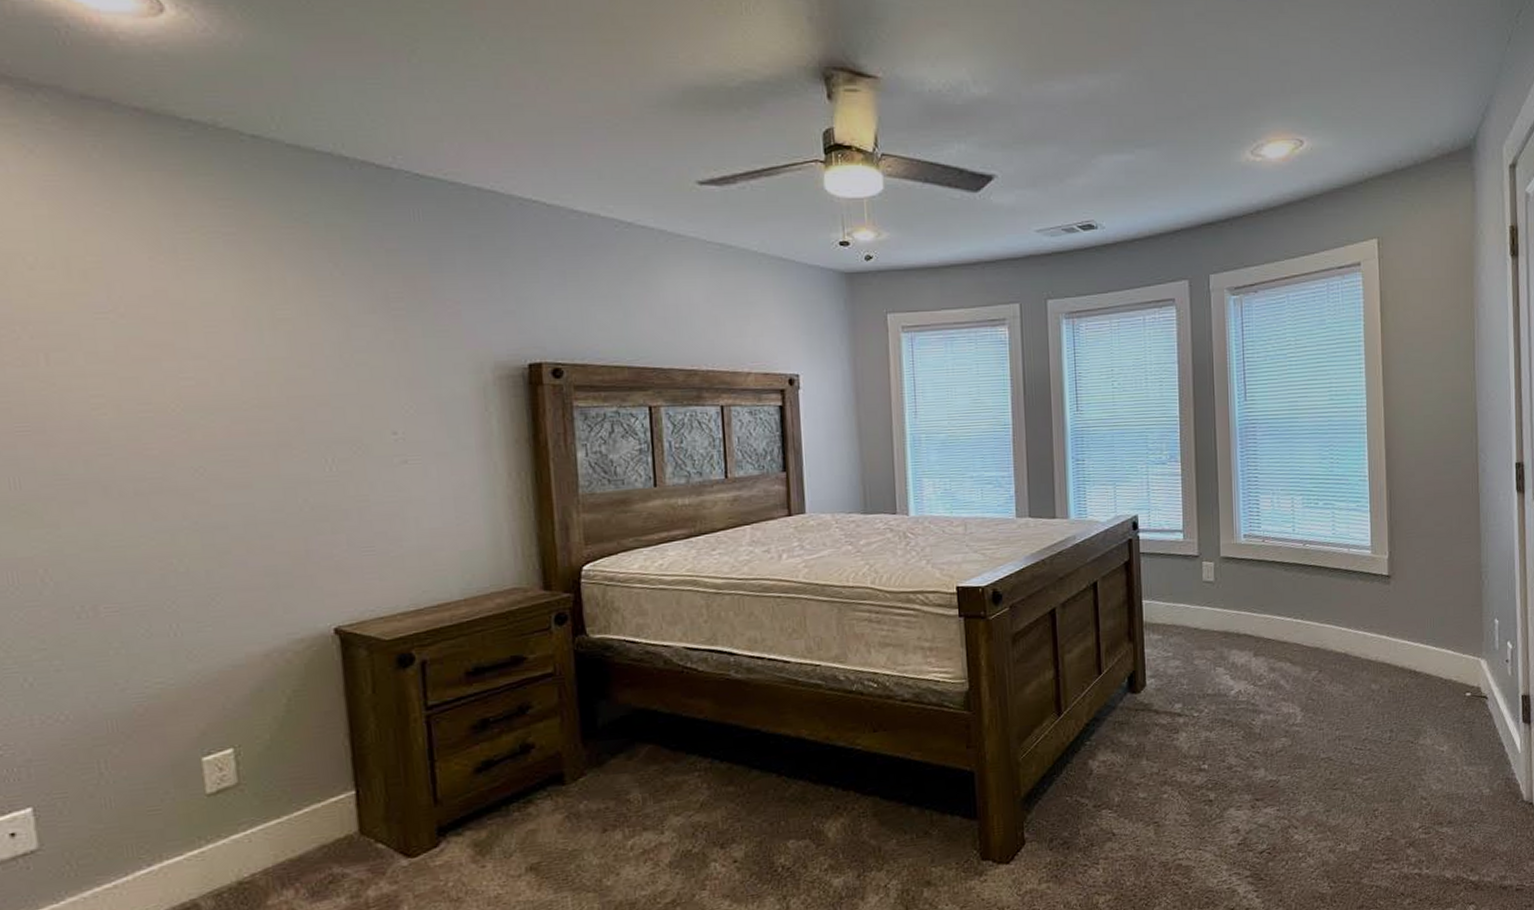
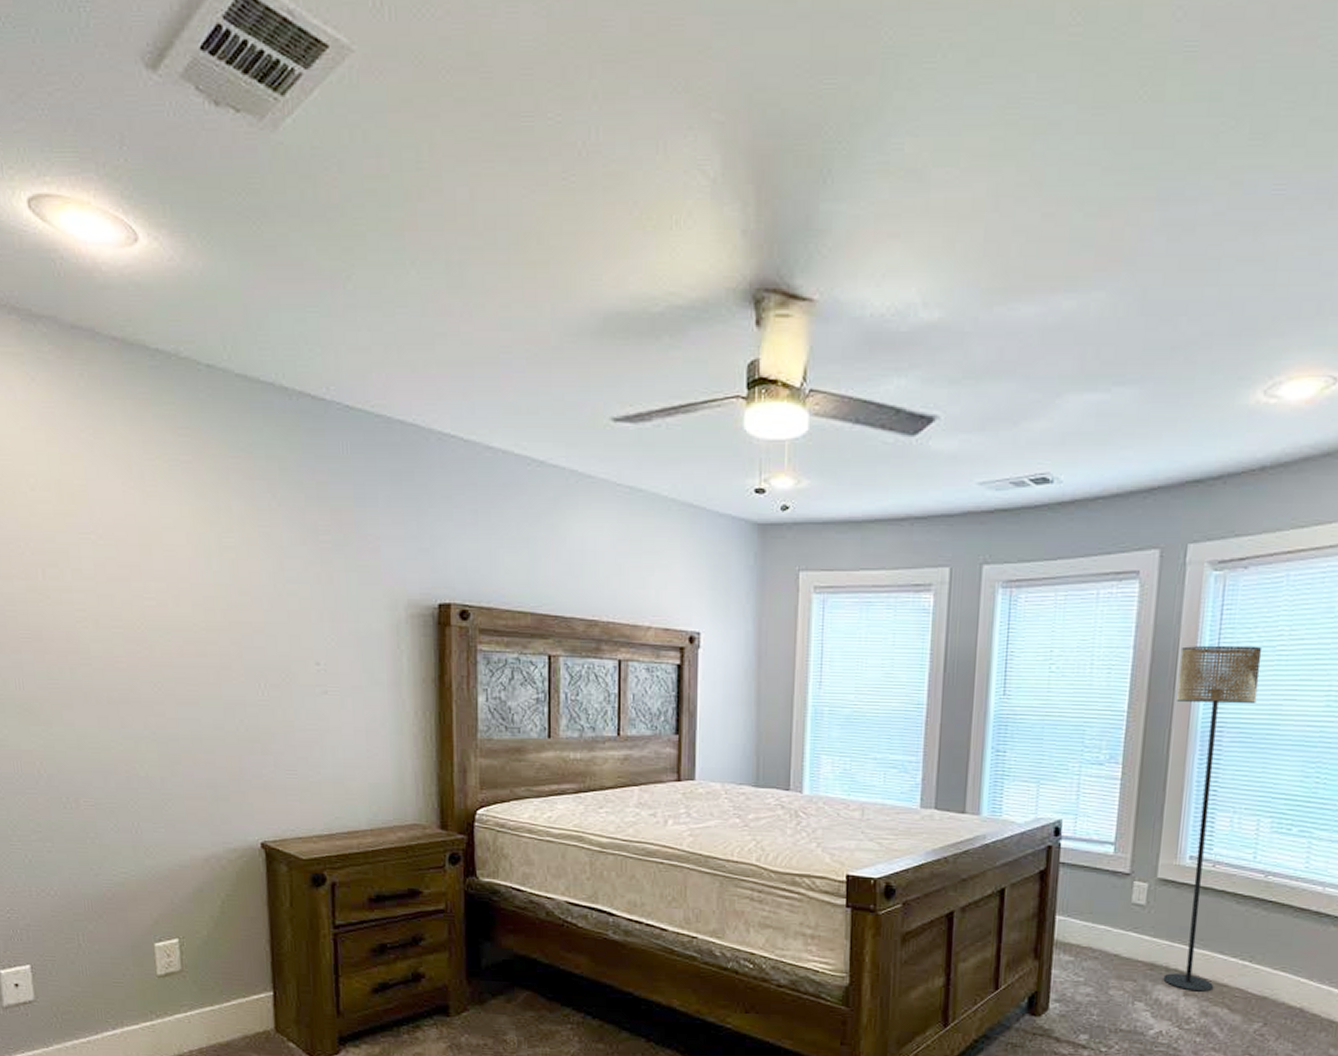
floor lamp: none [1215,355,1278,652] -> present [1163,645,1263,992]

